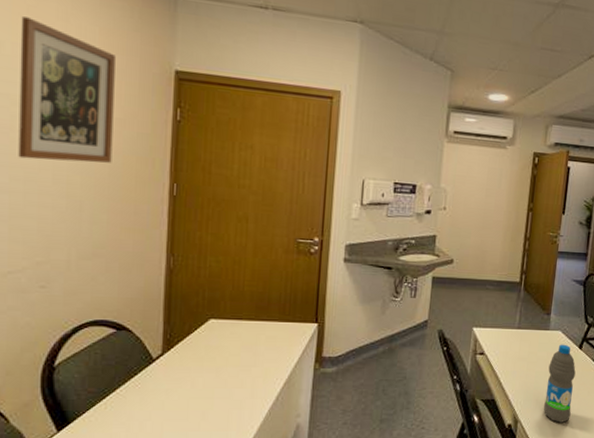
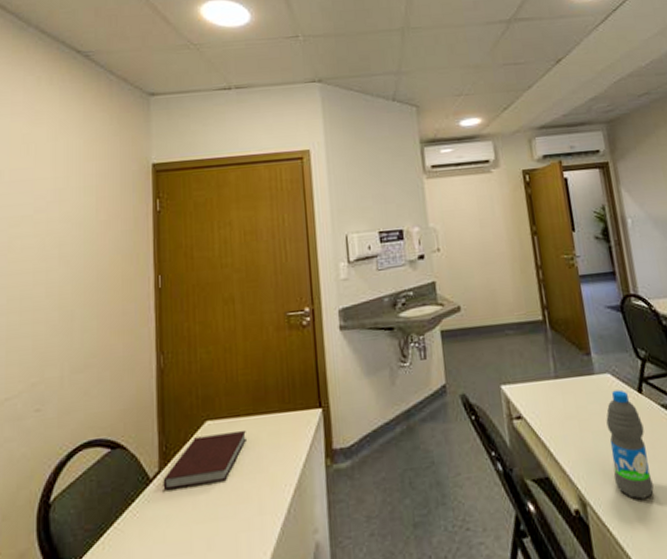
wall art: present [18,16,115,163] -> none [15,144,99,278]
notebook: none [165,331,246,370] -> present [163,429,246,490]

